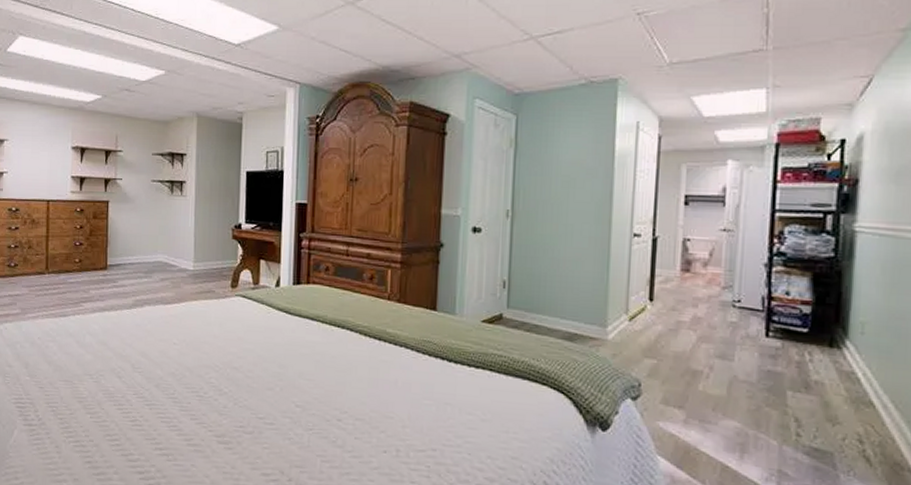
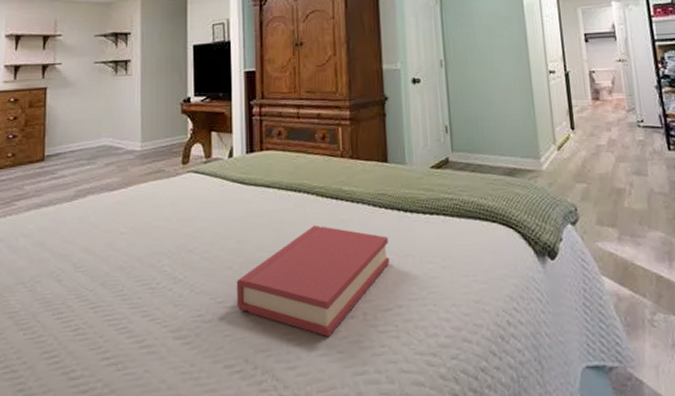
hardback book: none [276,361,429,466] -> present [236,225,389,338]

